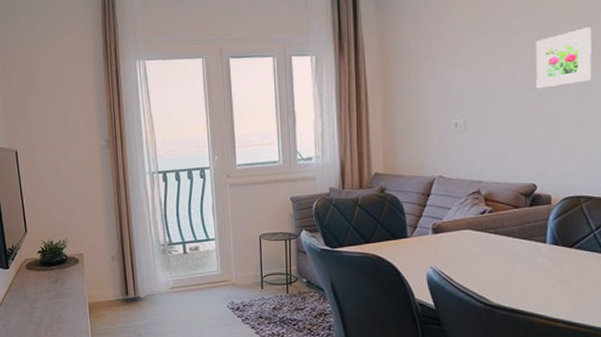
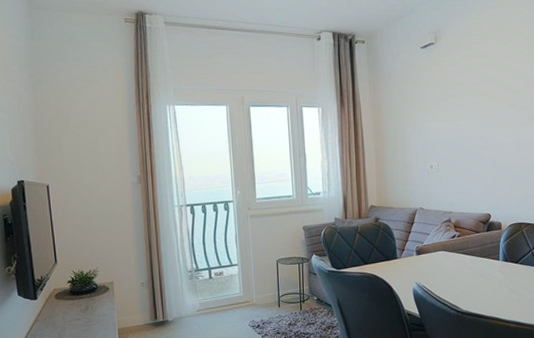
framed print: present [535,27,592,89] -> none [486,94,525,140]

